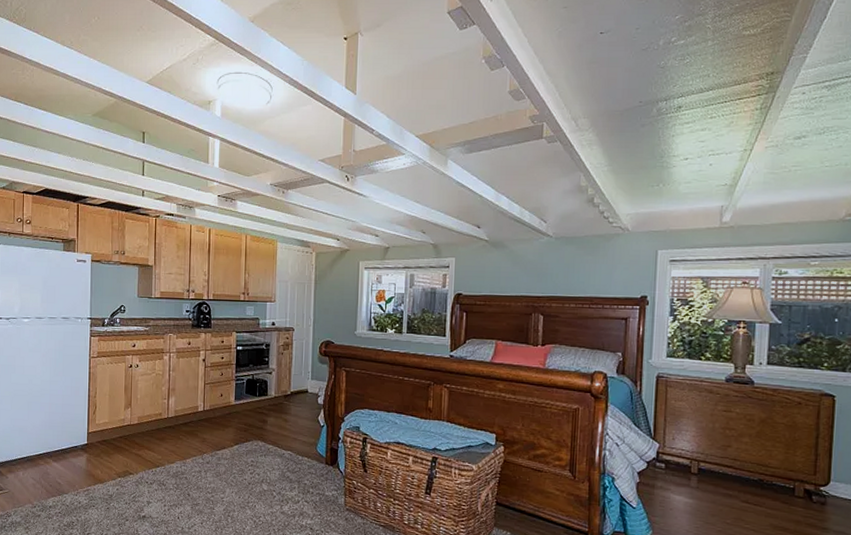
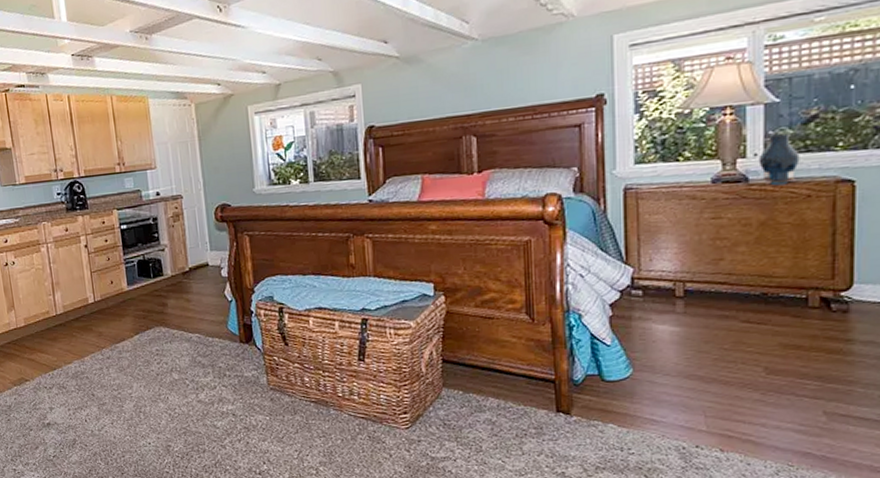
vase: none [762,349,794,392] -> present [758,133,800,186]

